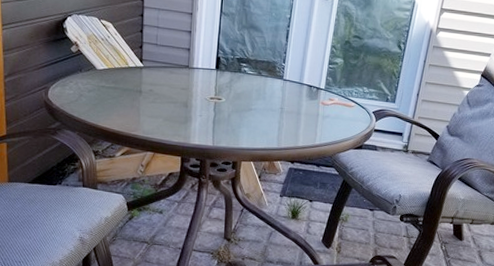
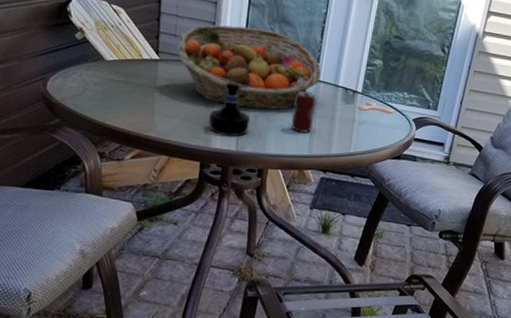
fruit basket: none [158,33,287,108] -> present [176,25,321,110]
tequila bottle: none [188,83,225,133] -> present [209,81,251,136]
beverage can: none [261,89,283,128] -> present [291,90,316,133]

